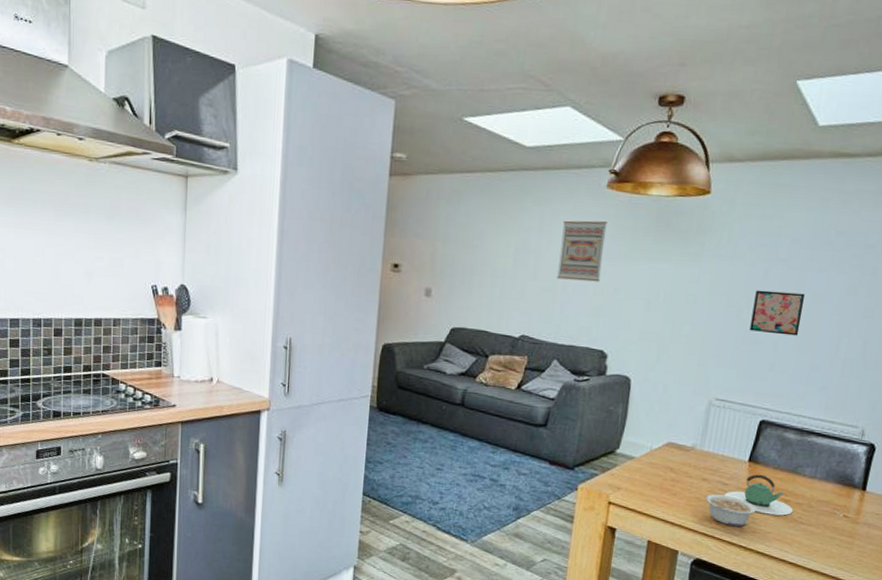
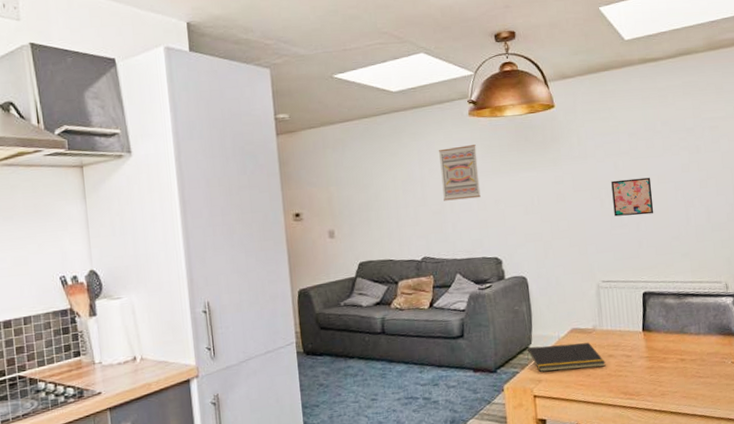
notepad: none [611,452,697,489] -> present [527,342,606,372]
legume: present [705,493,756,527] -> none [615,366,660,394]
teapot: present [724,474,793,516] -> none [630,340,691,376]

